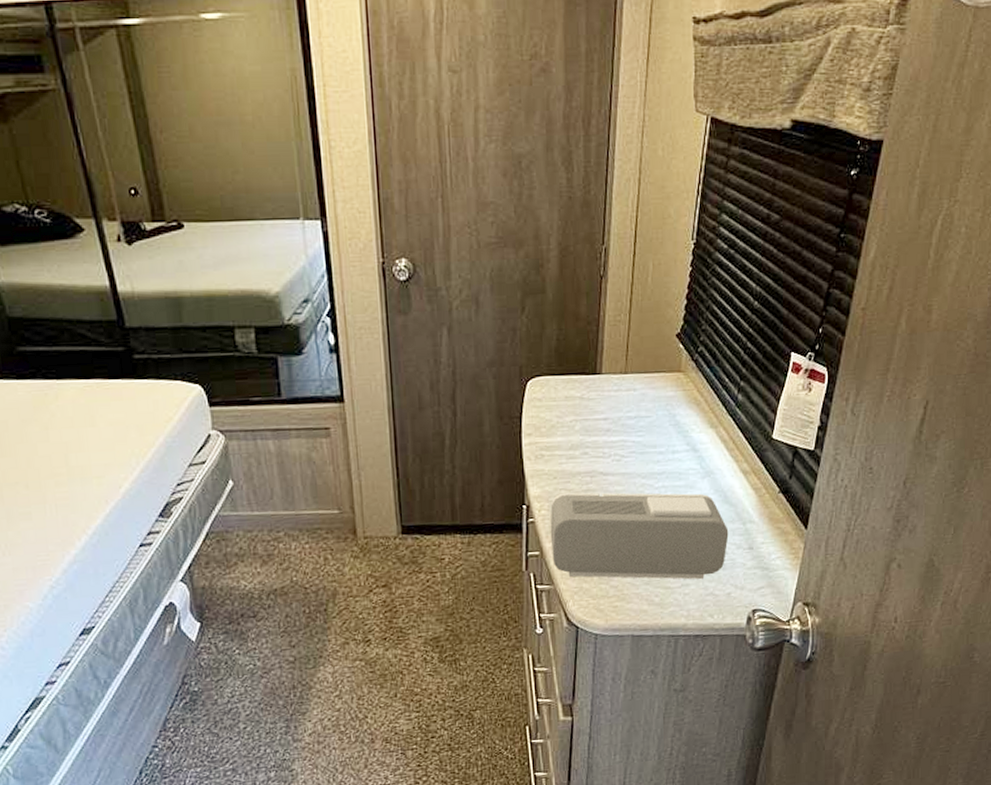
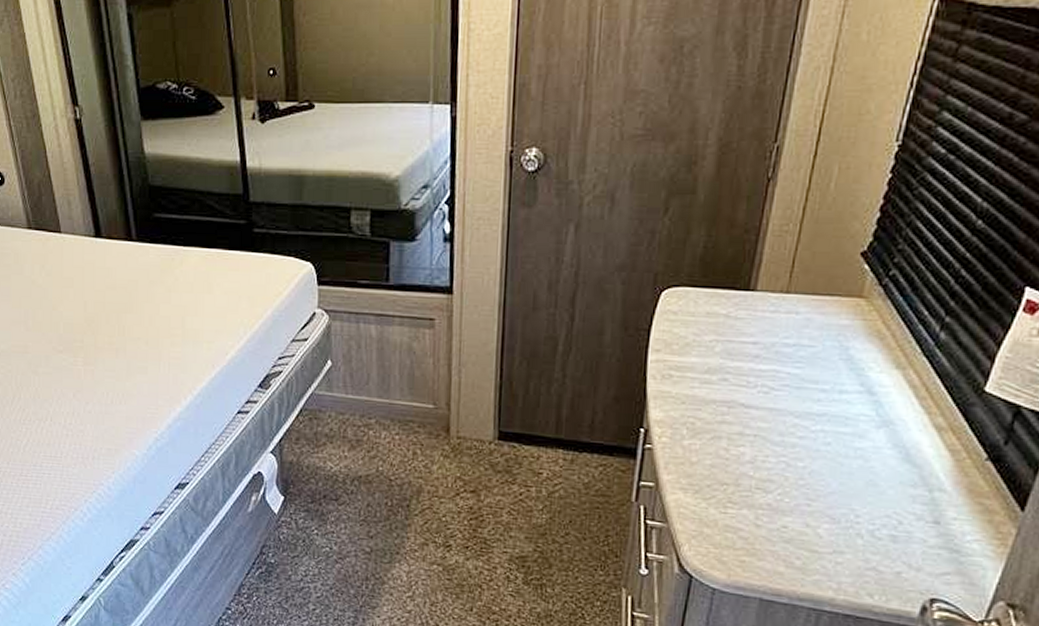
alarm clock: present [550,492,729,580] -> none [669,421,907,550]

